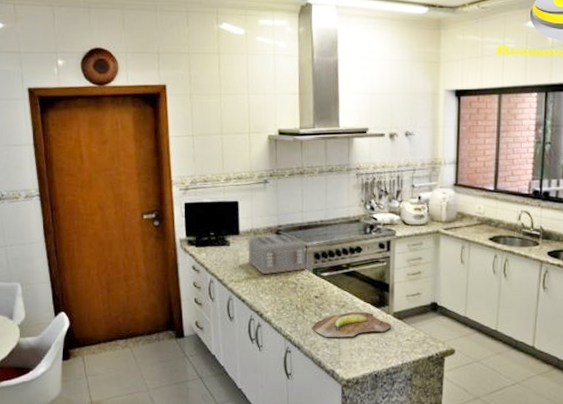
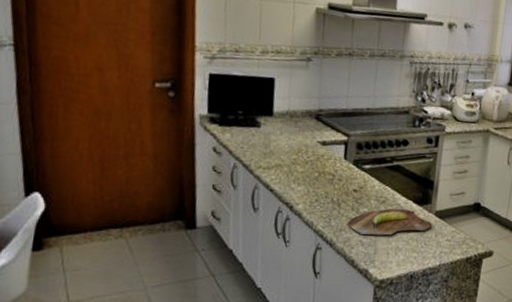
toaster: present [247,234,308,275] -> none [280,119,349,163]

